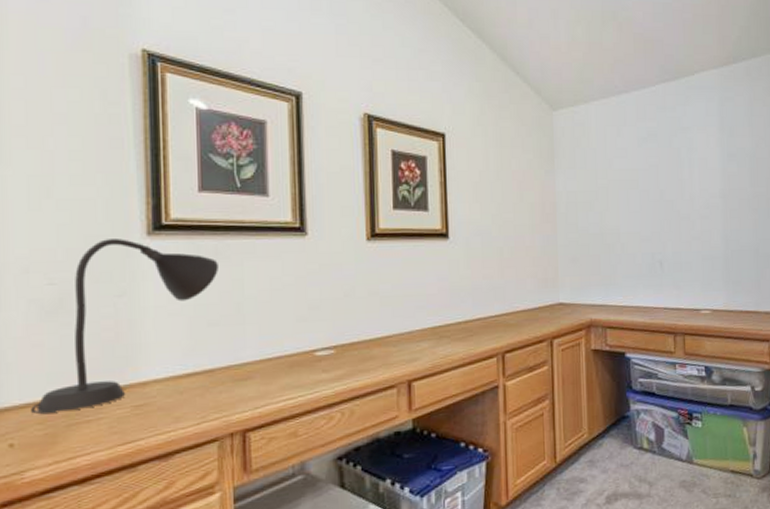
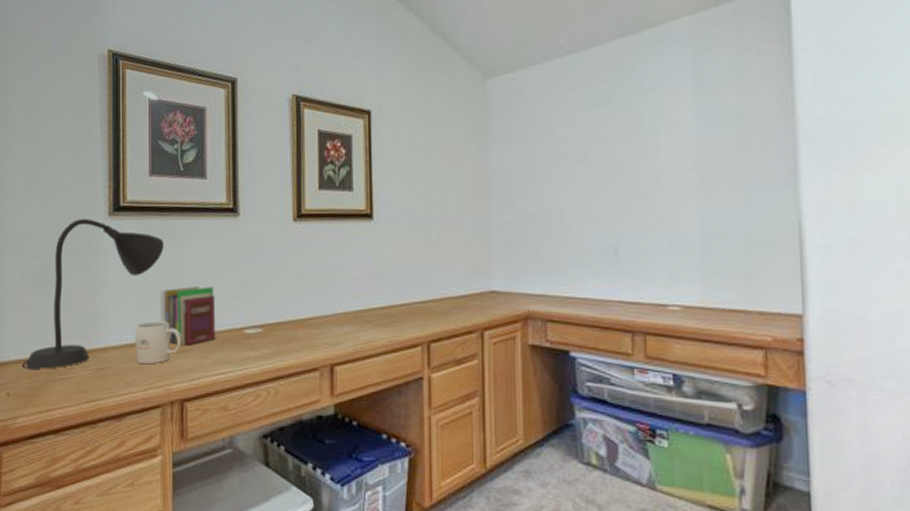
mug: none [184,349,242,397] -> present [135,322,182,365]
books: none [215,309,283,373] -> present [160,286,216,345]

